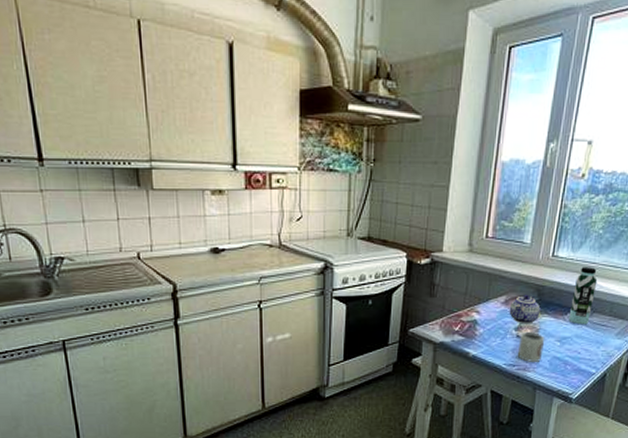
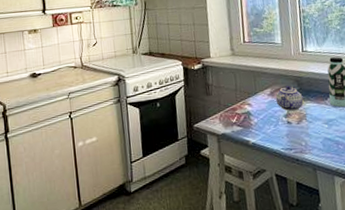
cup: present [517,331,545,362] -> none [290,117,315,145]

